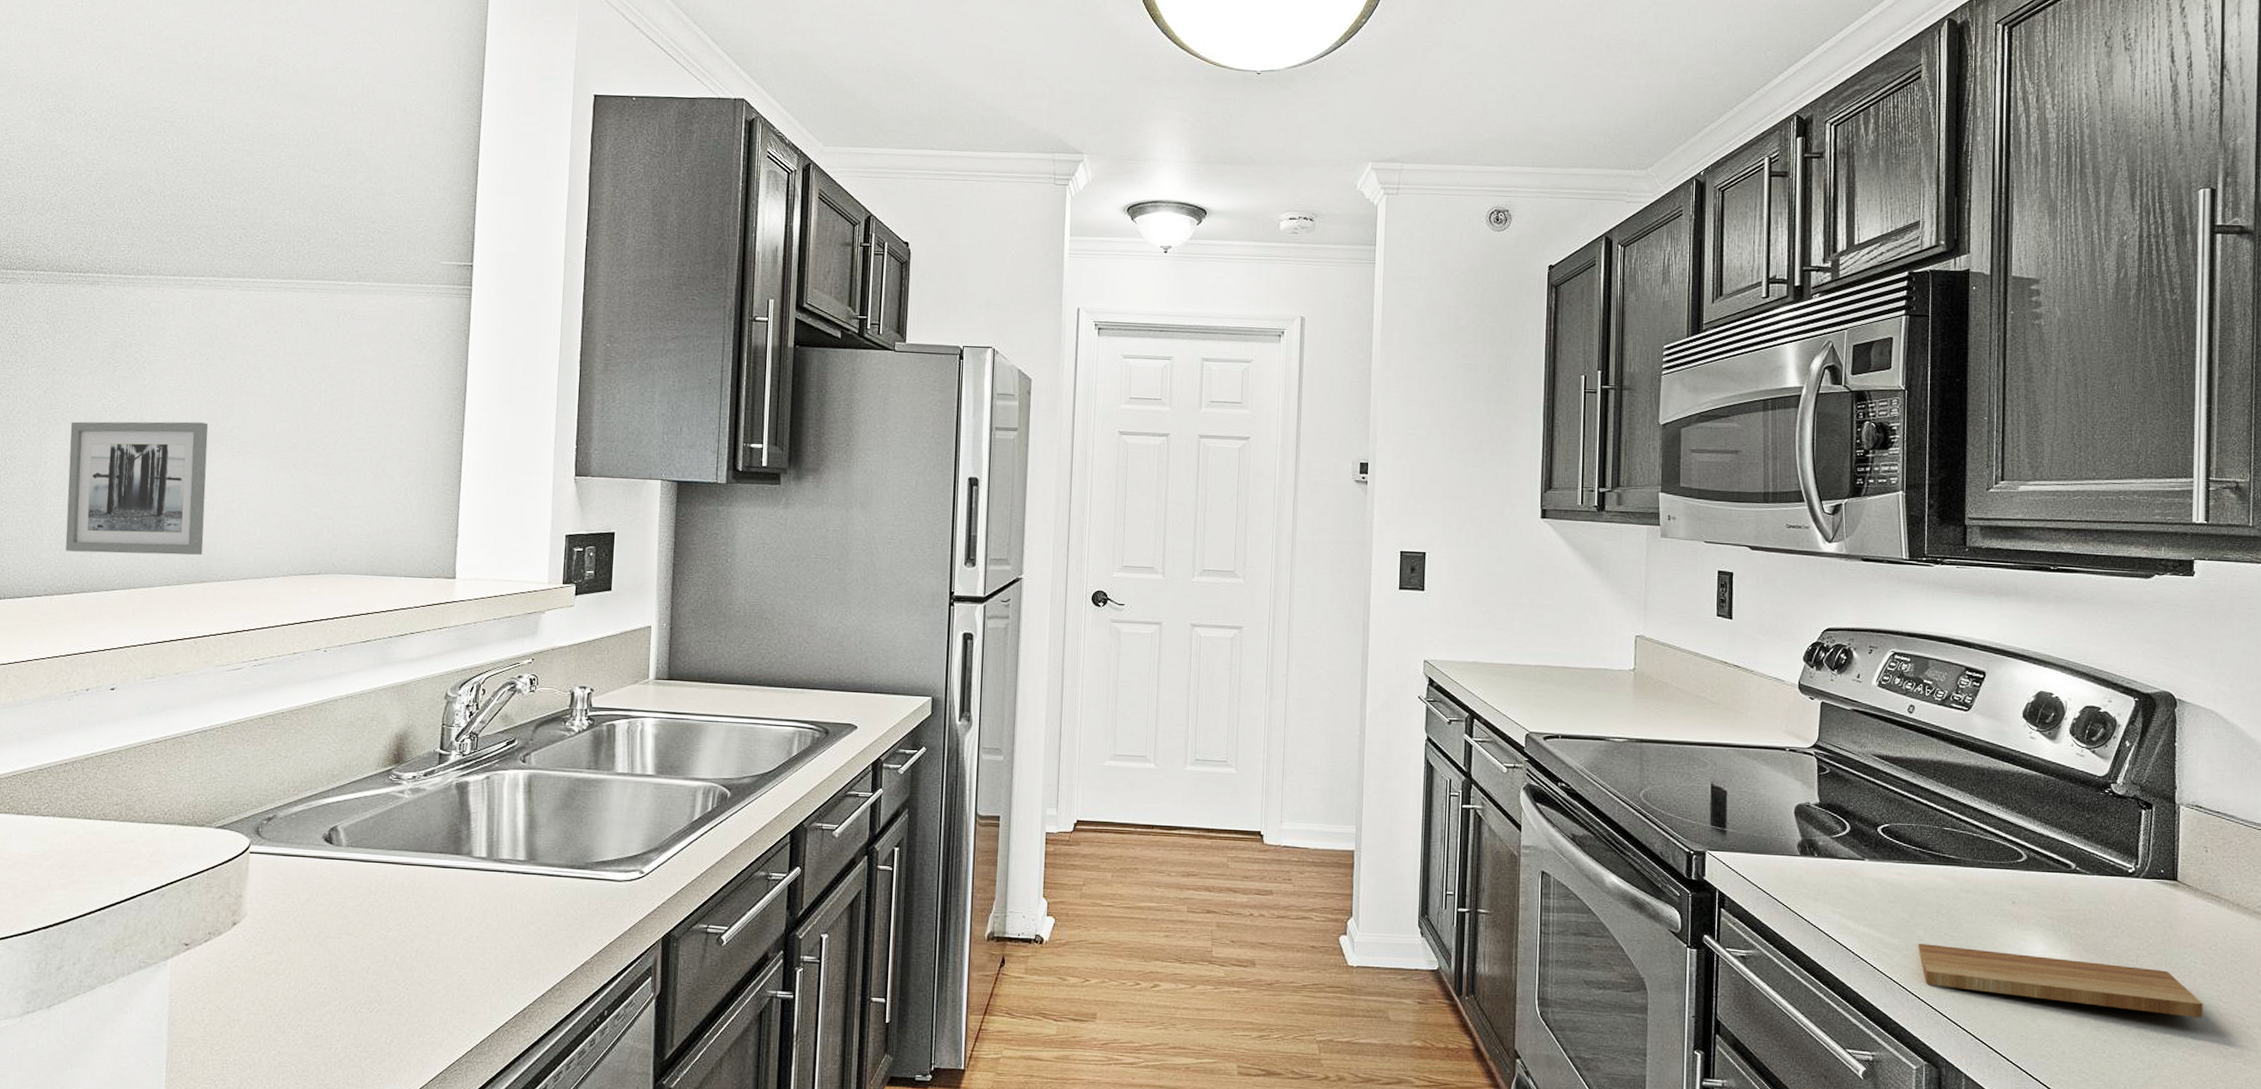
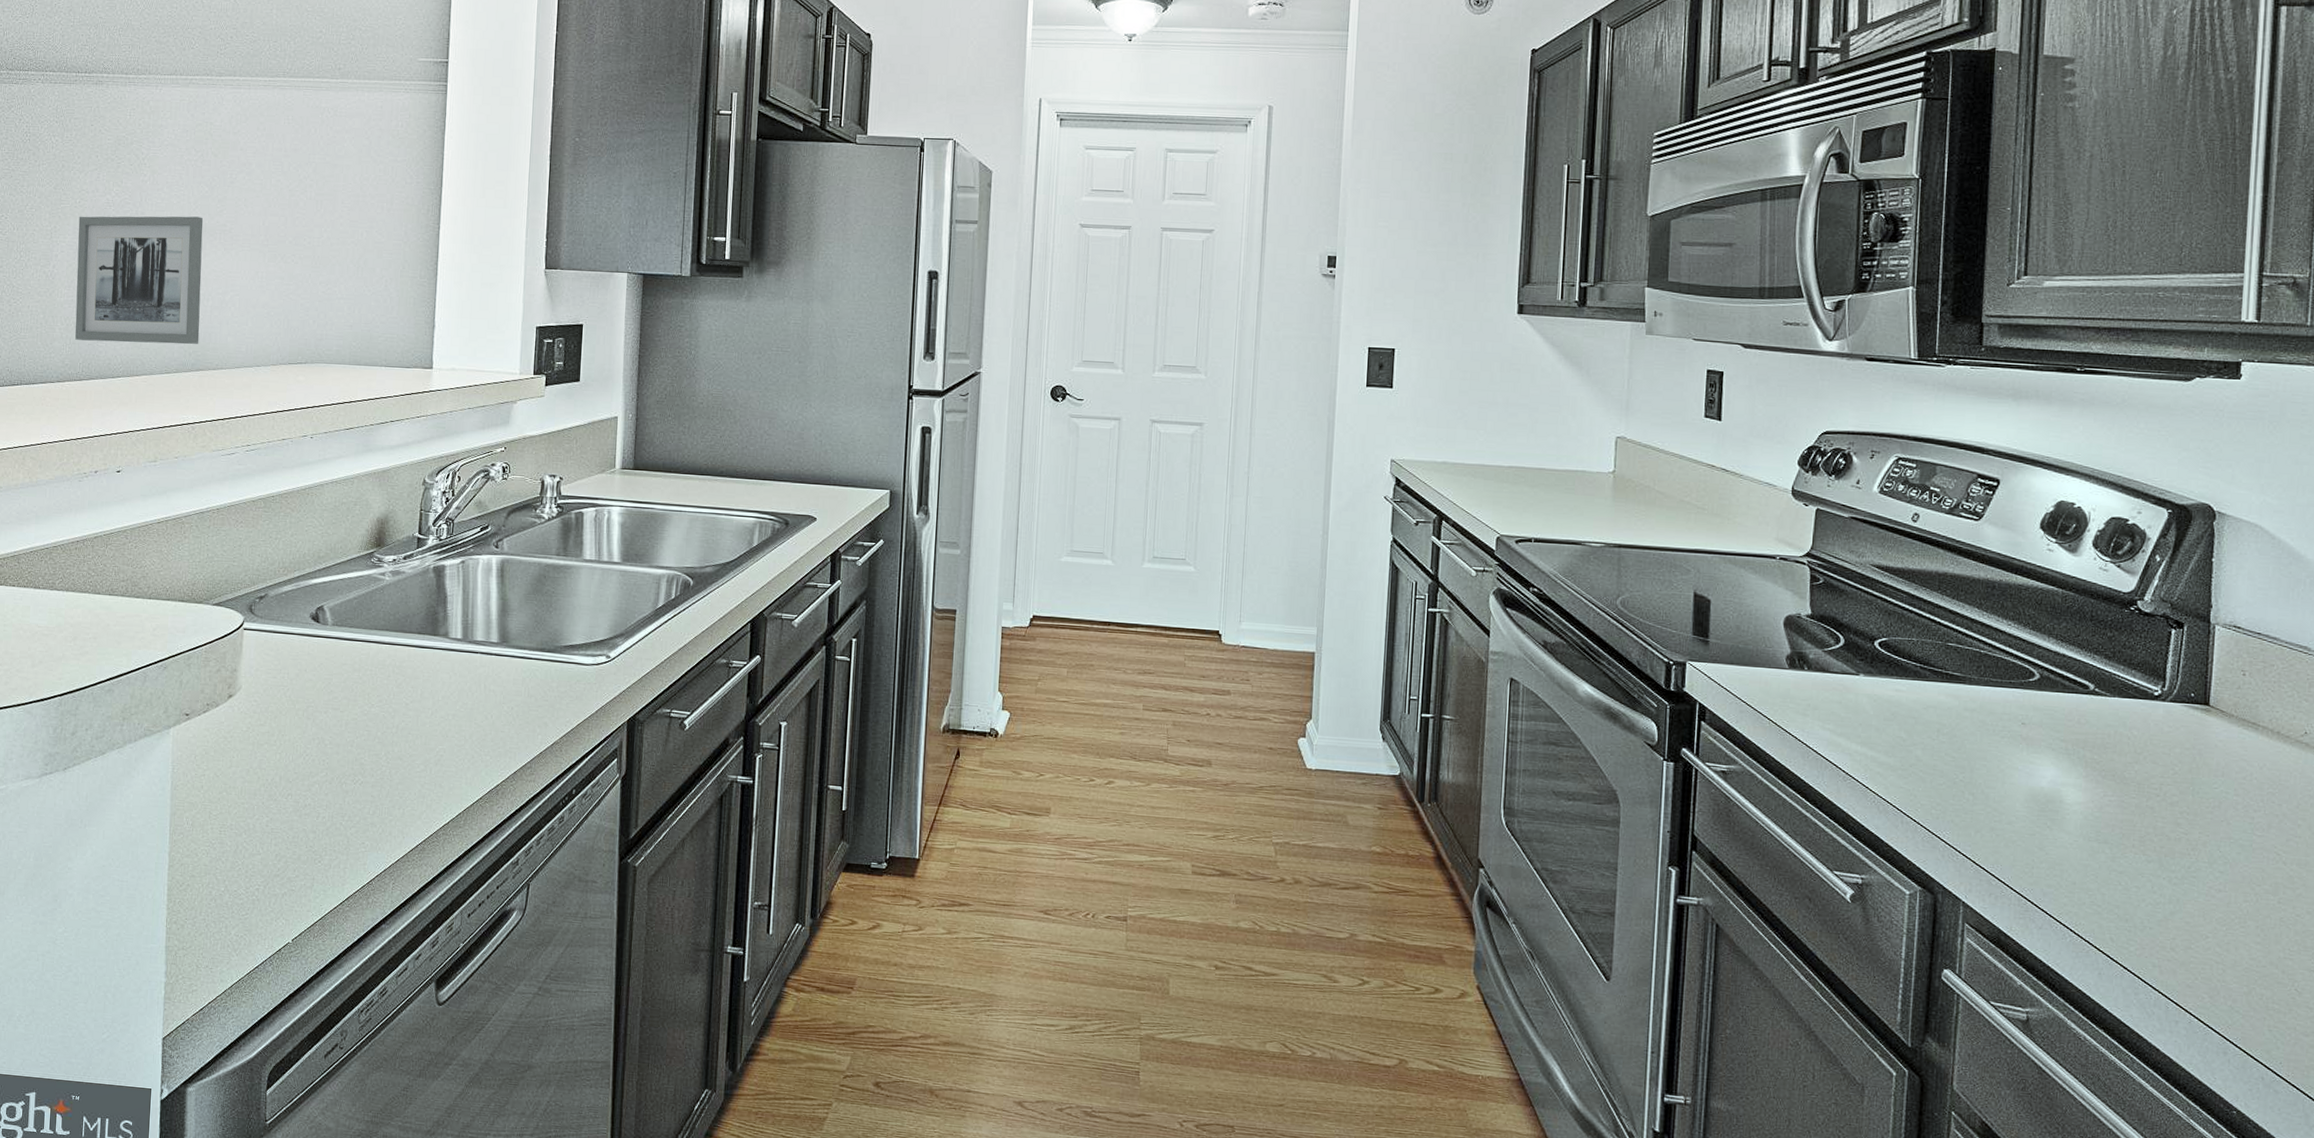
cutting board: present [1917,944,2203,1018] -> none [1915,764,2234,852]

